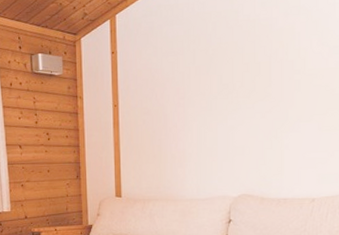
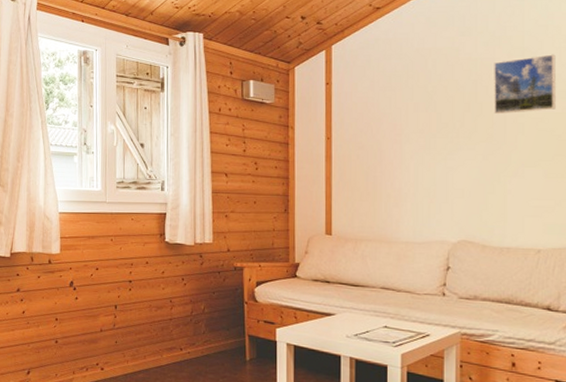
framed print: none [271,11,330,72] -> present [494,54,556,113]

